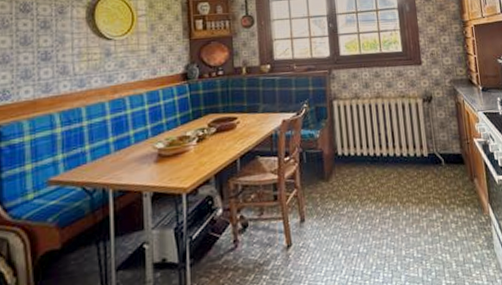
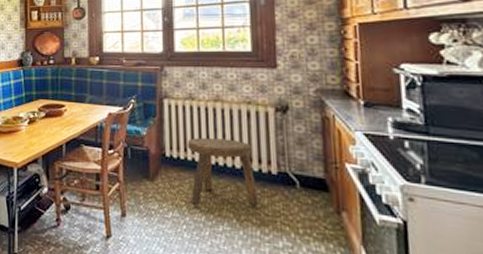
stool: none [356,130,415,198] -> present [187,138,258,206]

